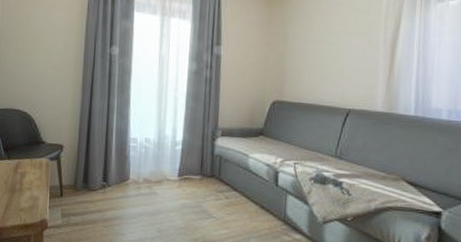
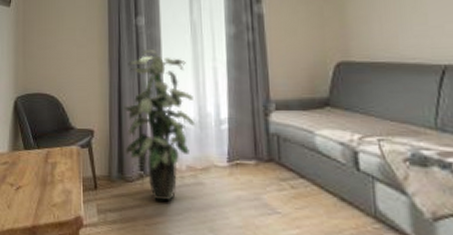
indoor plant: none [90,77,155,207] -> present [123,50,194,201]

